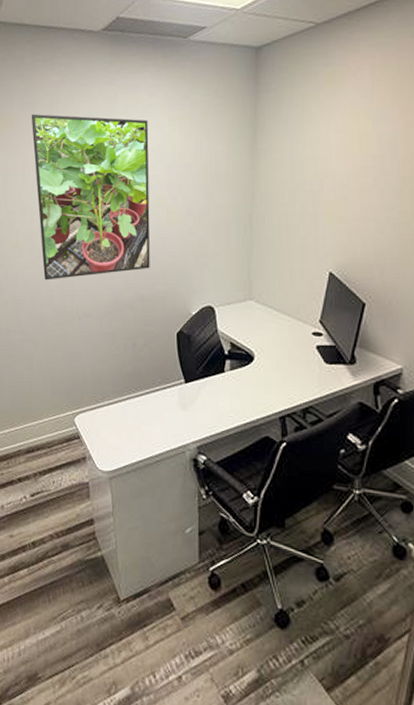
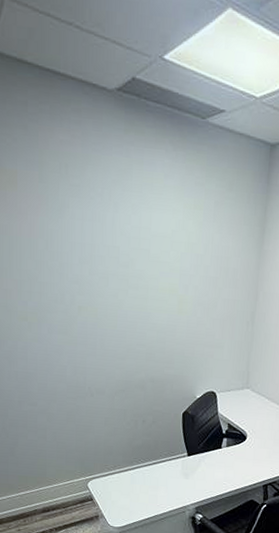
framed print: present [31,114,151,280] -> none [37,174,163,356]

